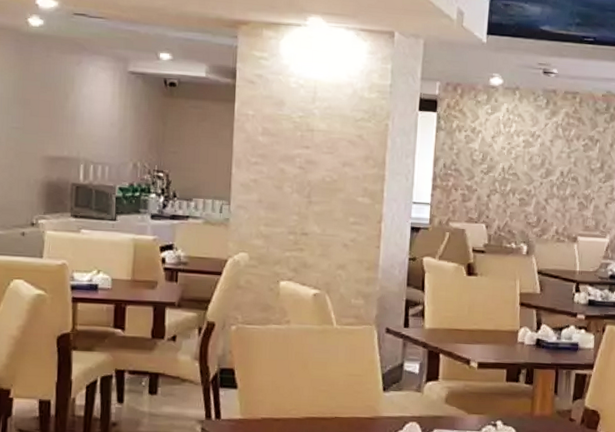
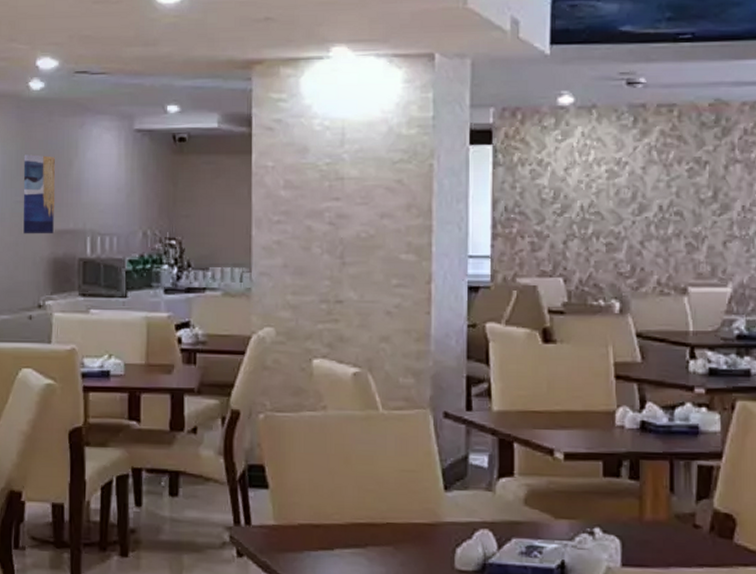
wall art: none [19,85,52,160] -> present [23,154,56,234]

